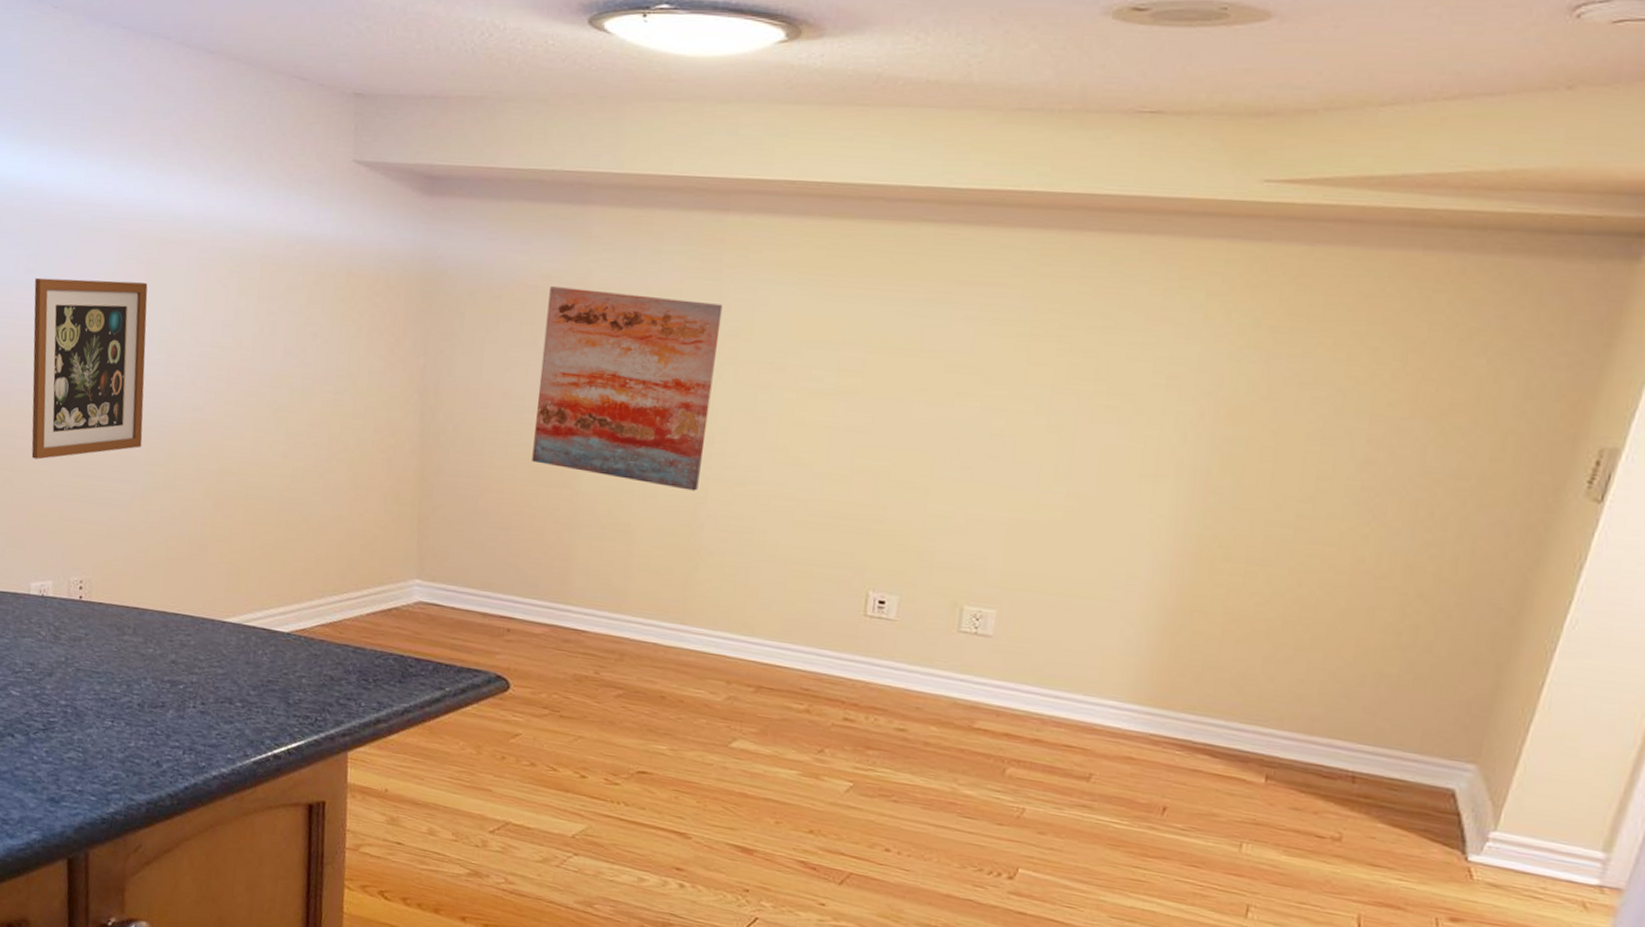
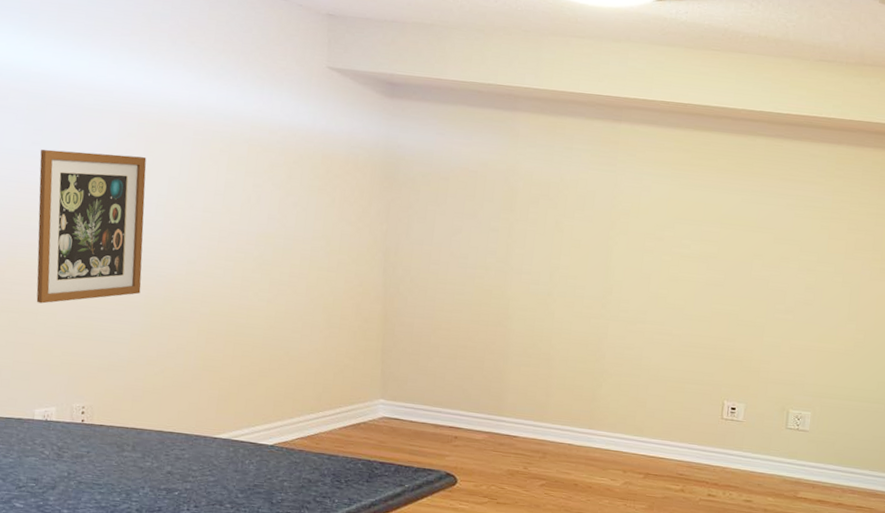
wall art: present [531,286,723,491] -> none [473,172,618,329]

